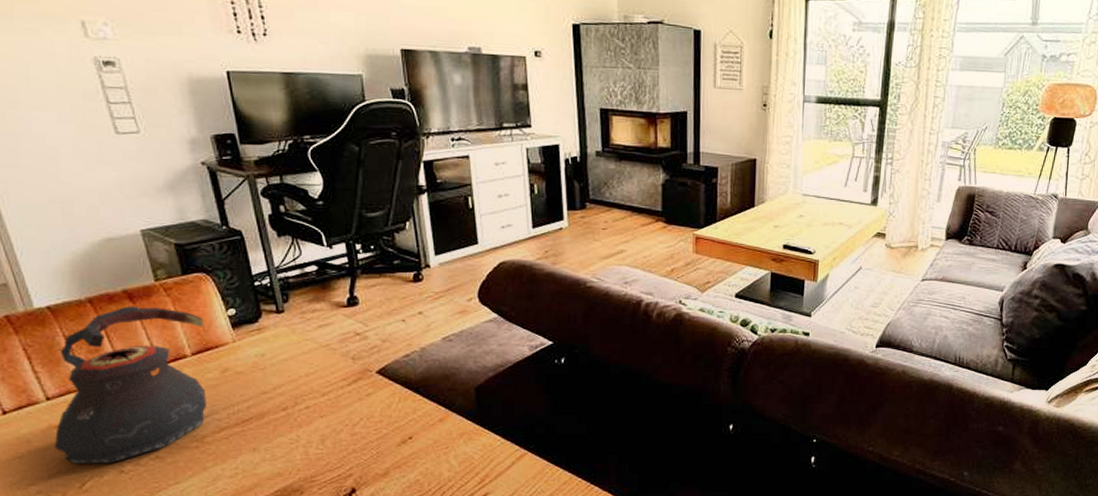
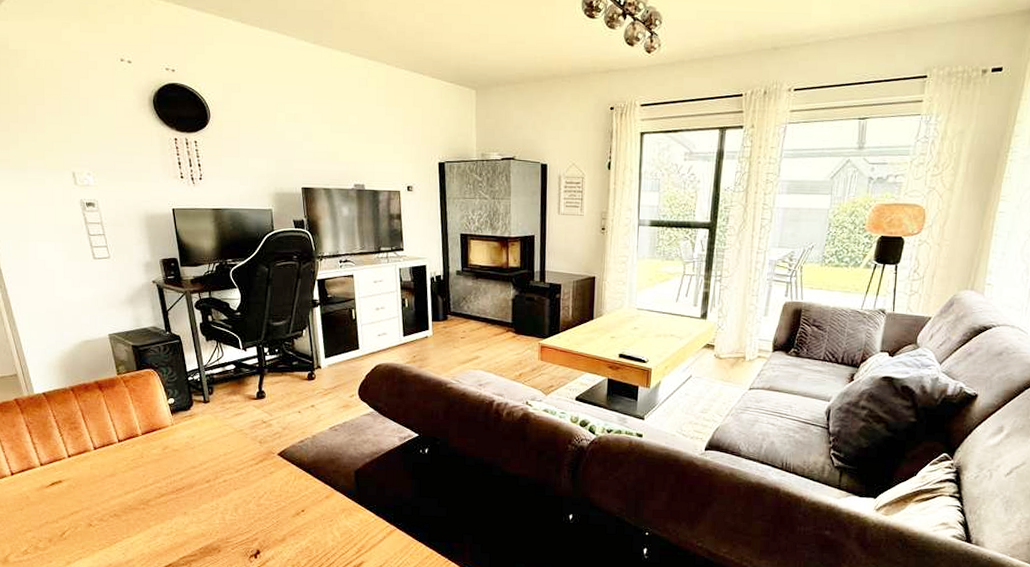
teapot: present [54,306,206,464] -> none [44,394,151,518]

